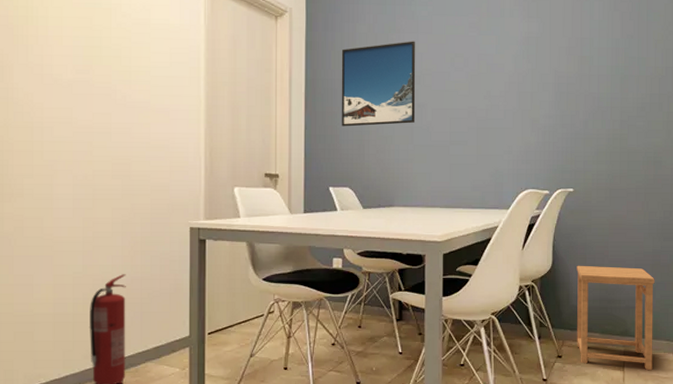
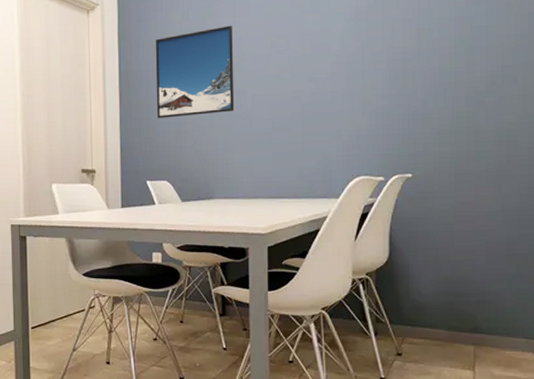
side table: present [577,265,655,370] -> none [417,256,510,370]

